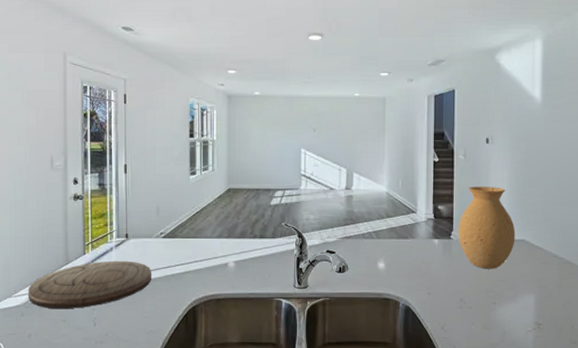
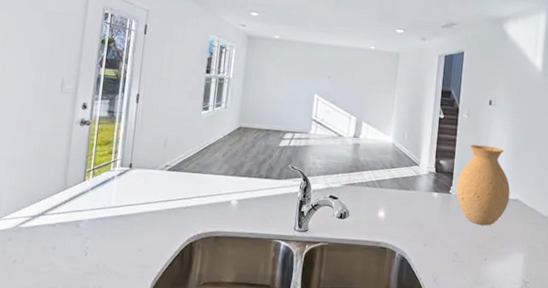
cutting board: present [28,260,151,309] -> none [18,189,152,236]

